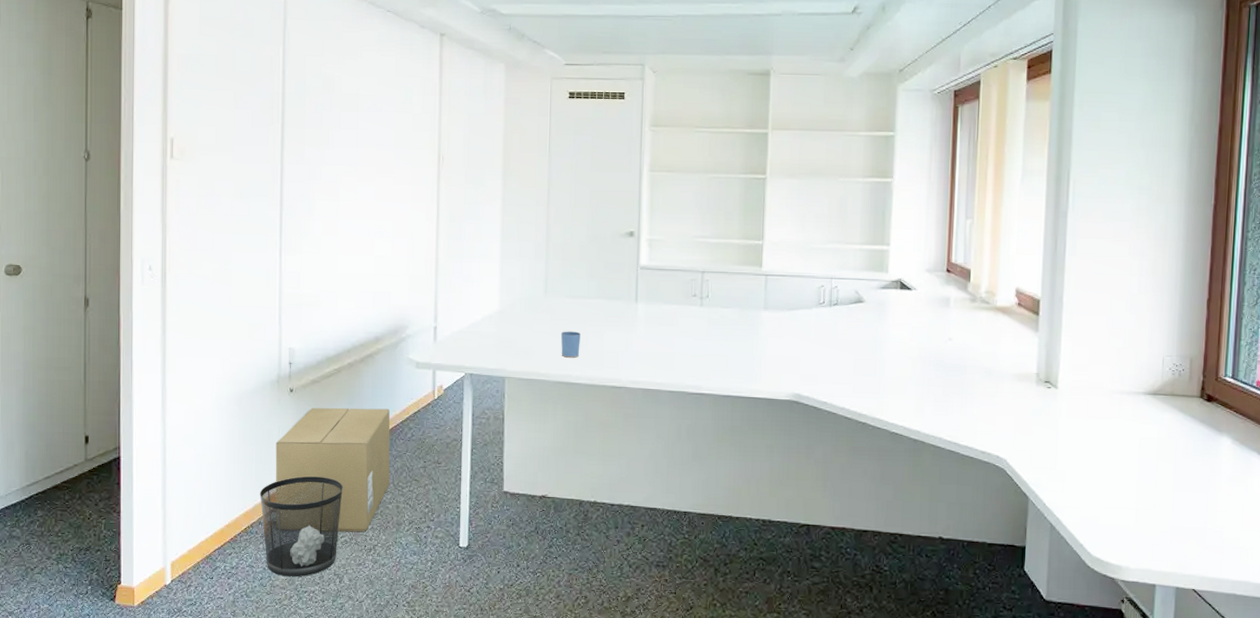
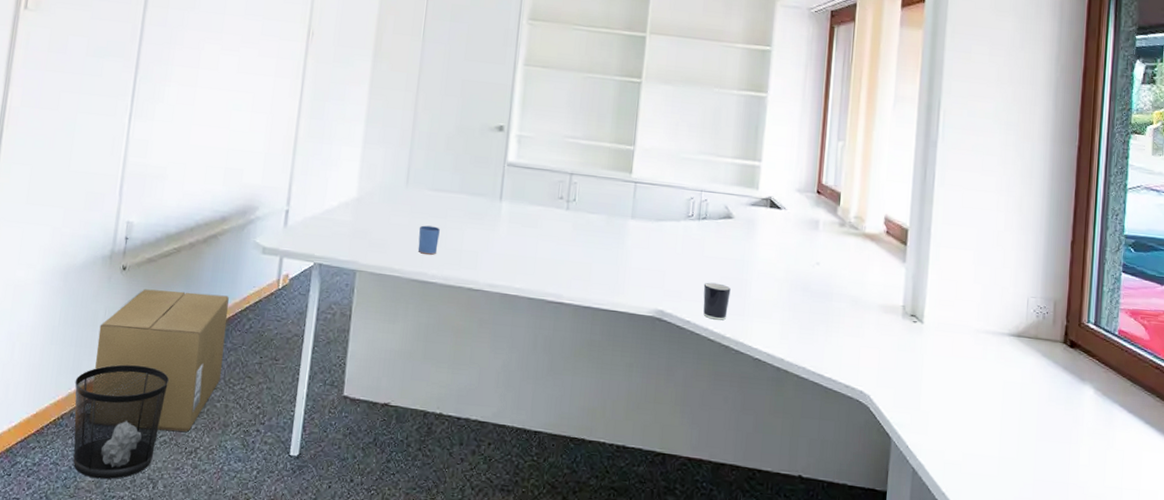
mug: none [838,364,865,399] -> present [703,282,731,321]

